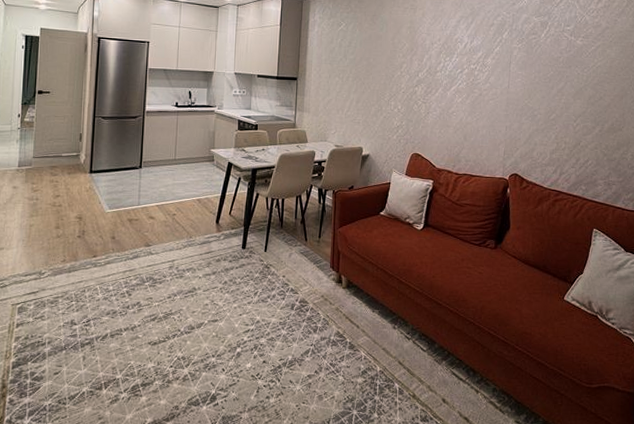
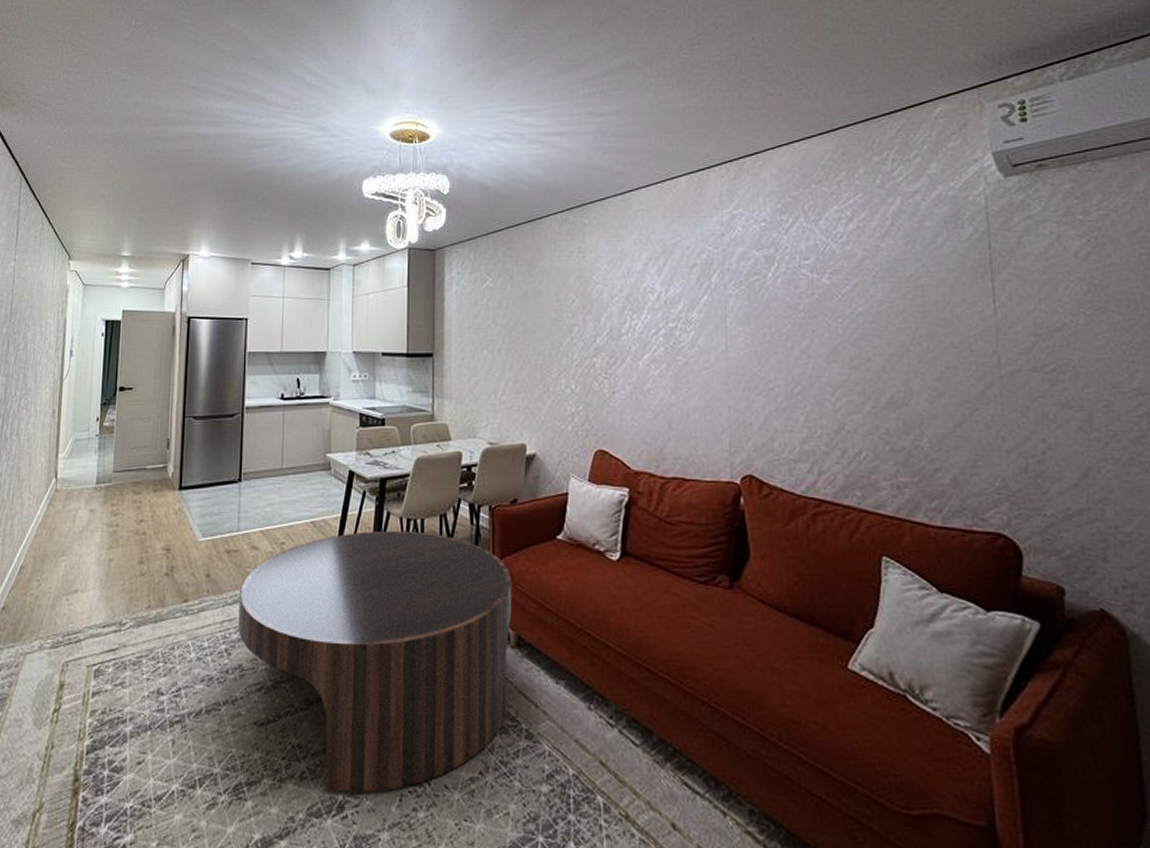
coffee table: none [137,206,346,388] -> present [238,530,512,793]

